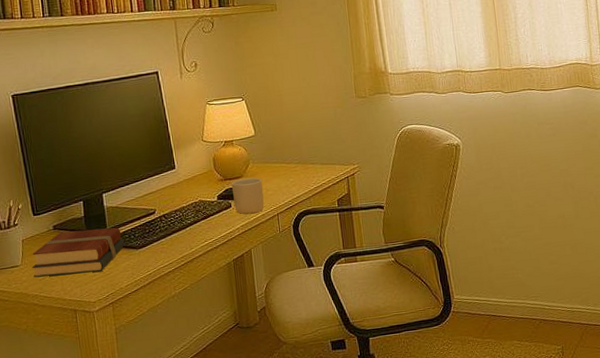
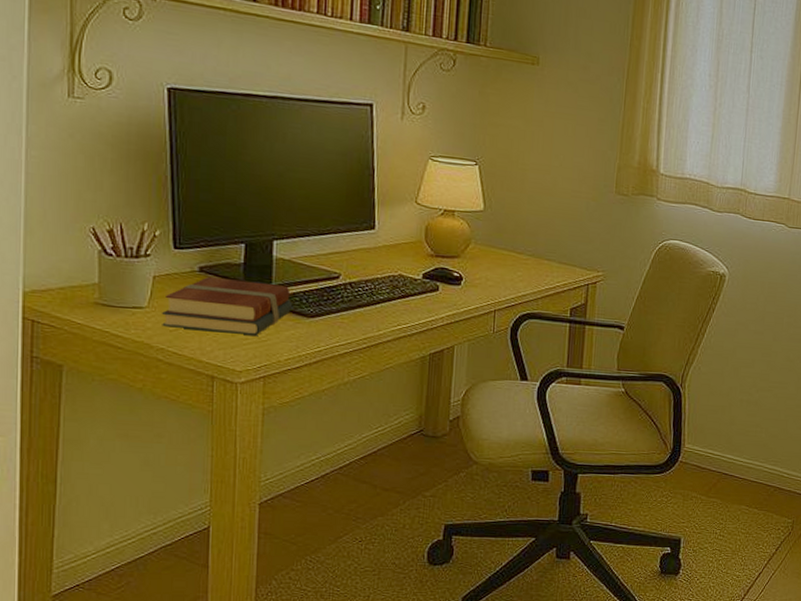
mug: present [231,177,264,215] -> none [442,259,483,304]

